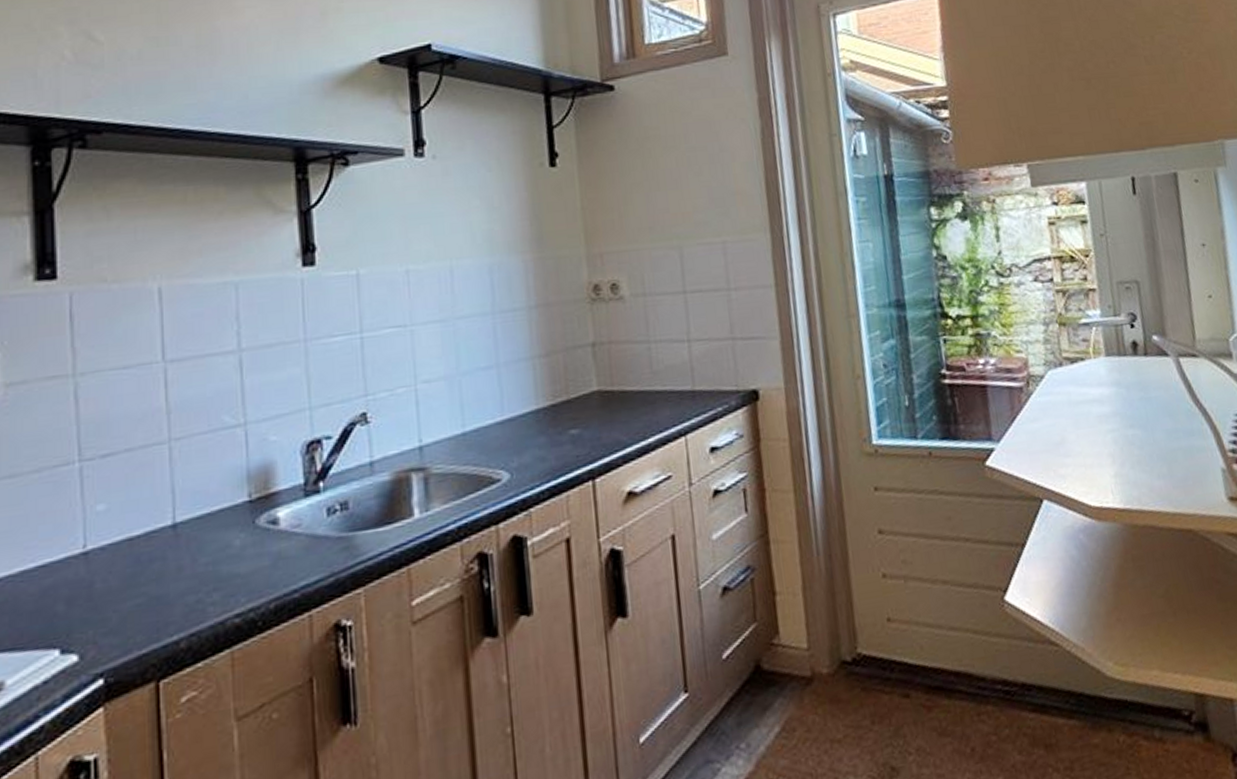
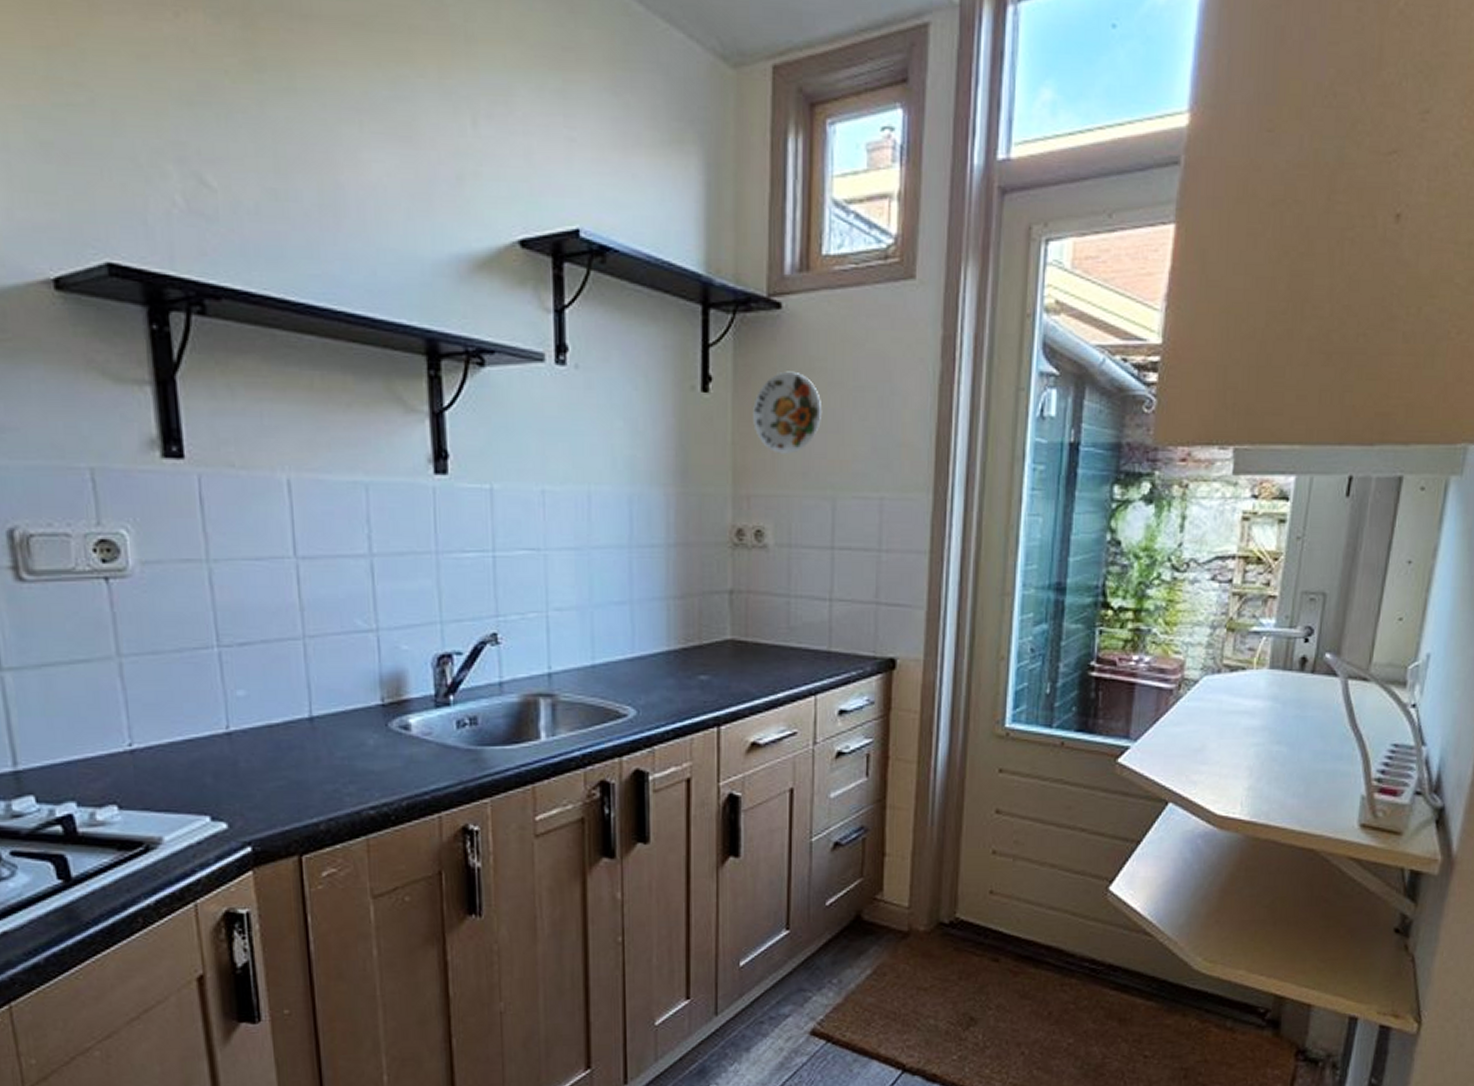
decorative plate: none [598,141,661,213] -> present [753,371,821,454]

